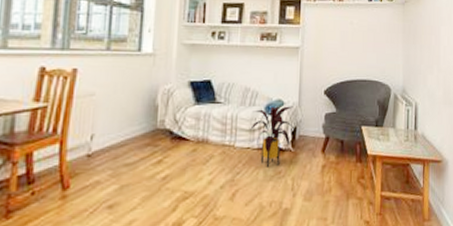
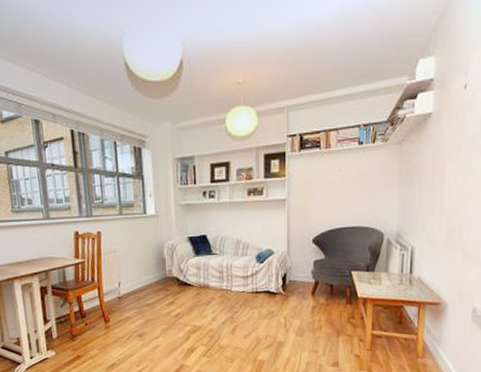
house plant: present [250,106,295,167] -> none [244,255,285,308]

